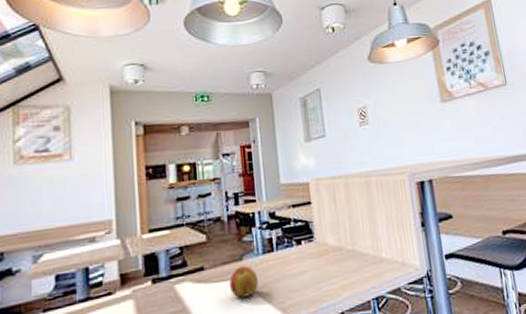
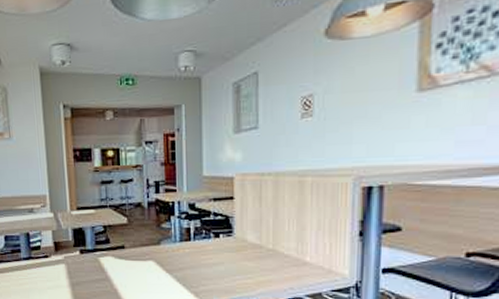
apple: present [229,265,258,298] -> none [147,249,174,277]

